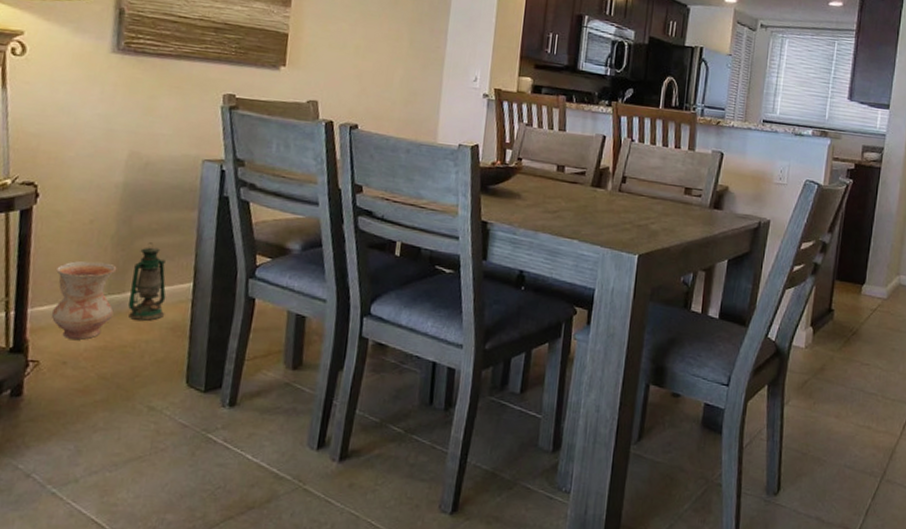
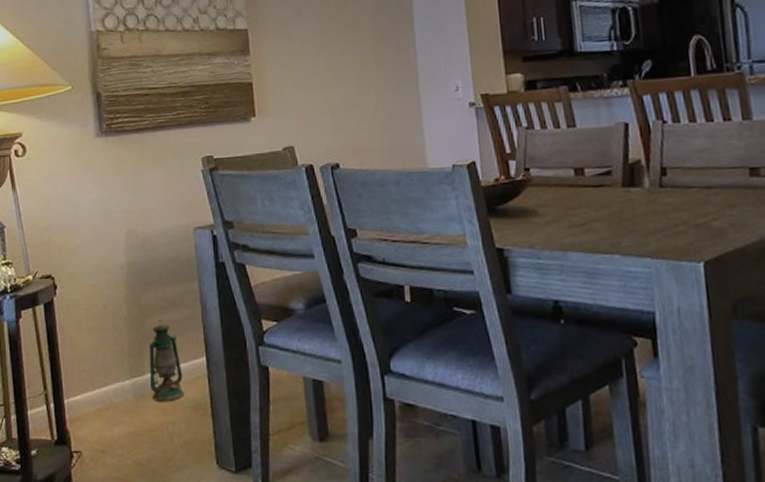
ceramic jug: present [51,261,117,340] -> none [82,345,138,426]

